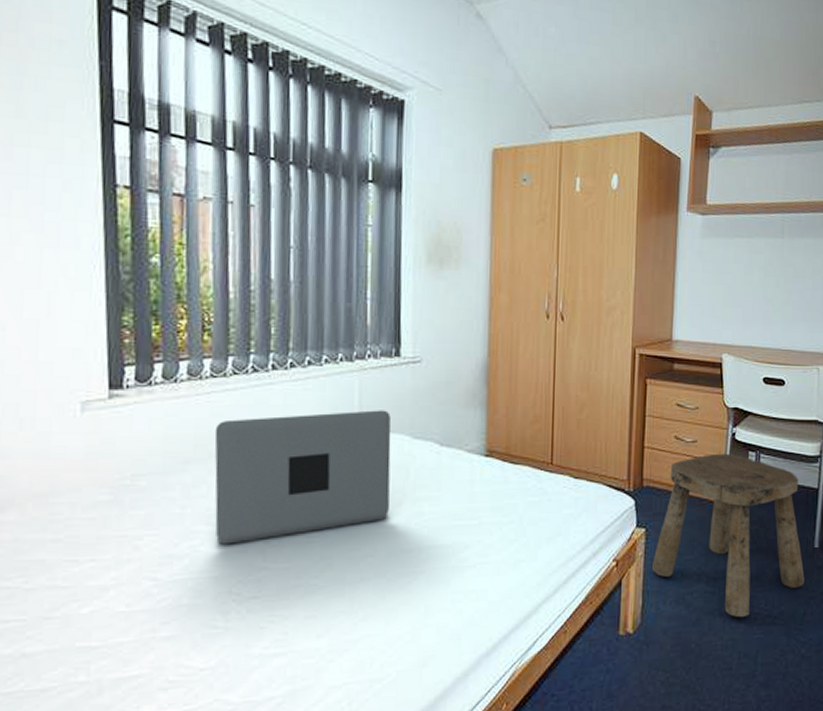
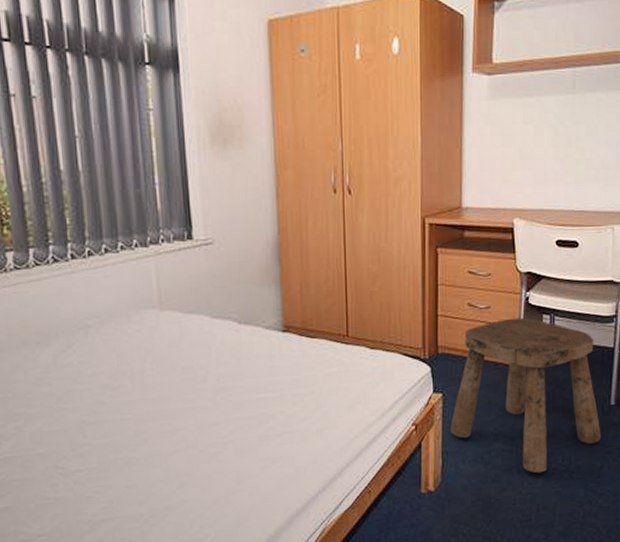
laptop: present [214,410,391,545] -> none [24,292,195,425]

